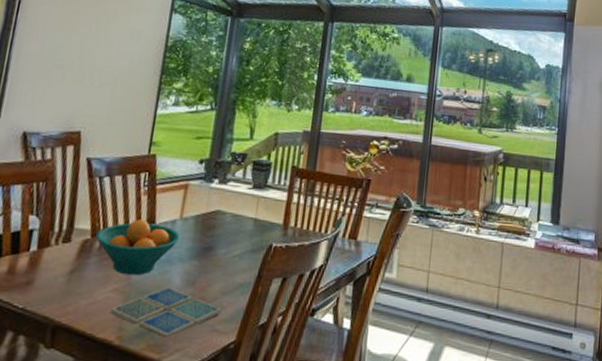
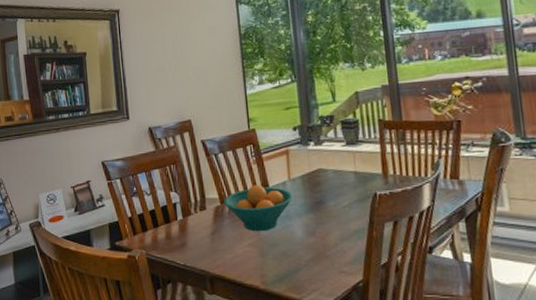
drink coaster: present [110,286,222,337] -> none [250,238,345,280]

